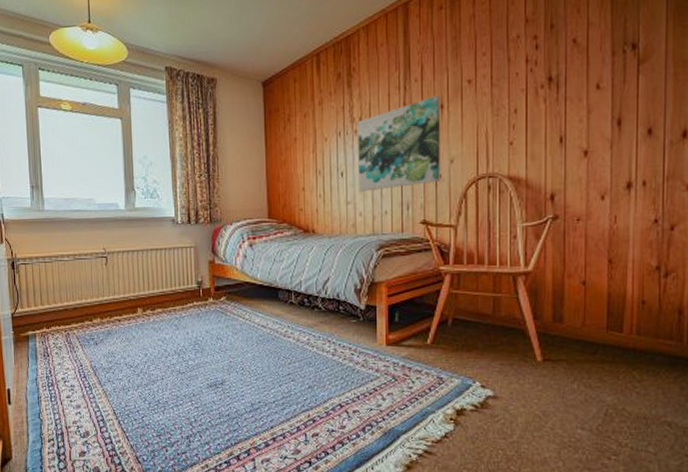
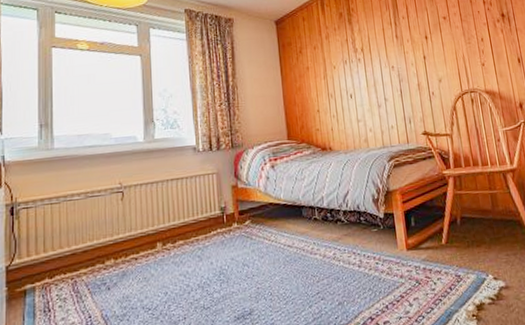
wall art: present [358,95,440,192] -> none [360,29,433,111]

